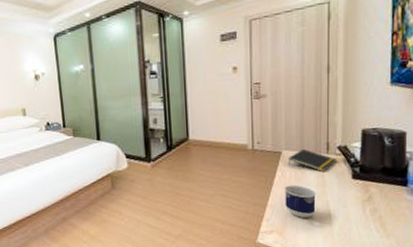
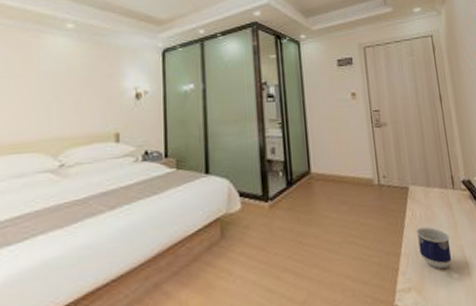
notepad: present [287,148,337,172] -> none [415,183,464,211]

